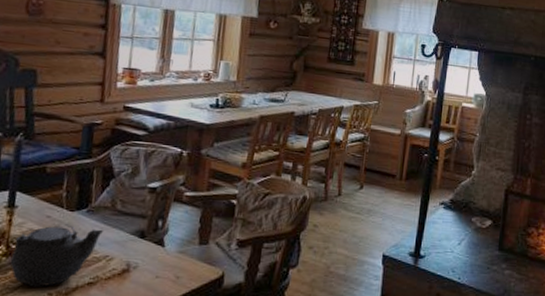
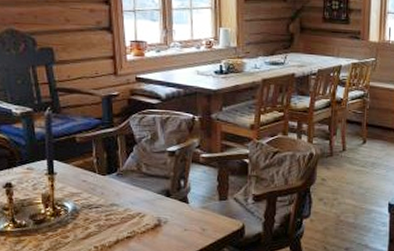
teapot: present [10,224,104,287] -> none [58,187,134,242]

